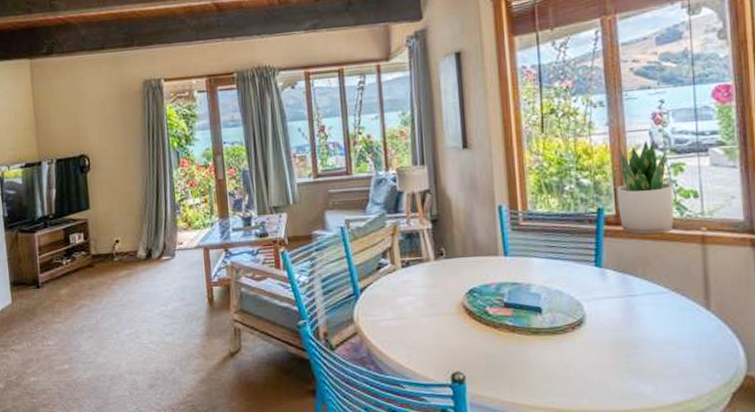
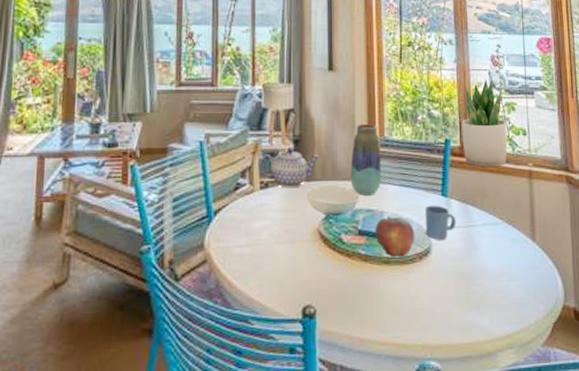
teapot: none [398,227,460,266] -> present [259,147,321,188]
bowl: none [448,261,504,291] -> present [306,185,359,217]
vase: none [492,198,527,270] -> present [350,123,382,196]
fruit: none [521,288,567,328] -> present [375,215,415,258]
mug: none [576,276,613,312] -> present [424,205,457,241]

